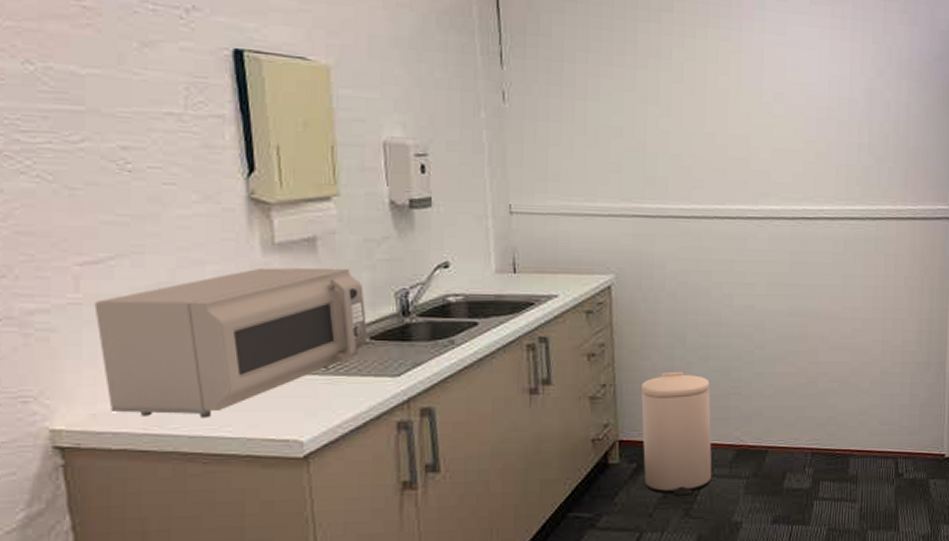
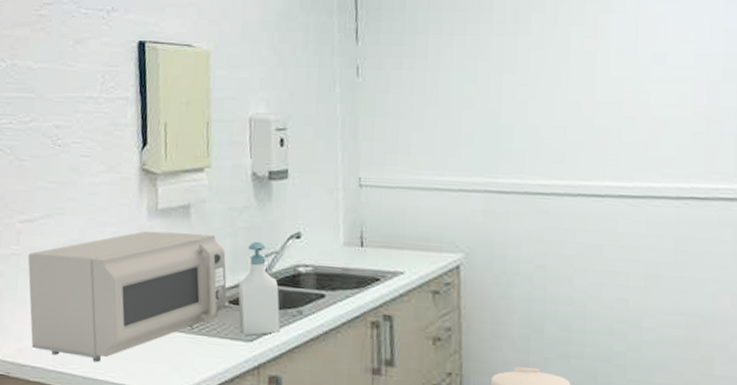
soap bottle: none [380,272,431,371] -> present [238,241,281,336]

